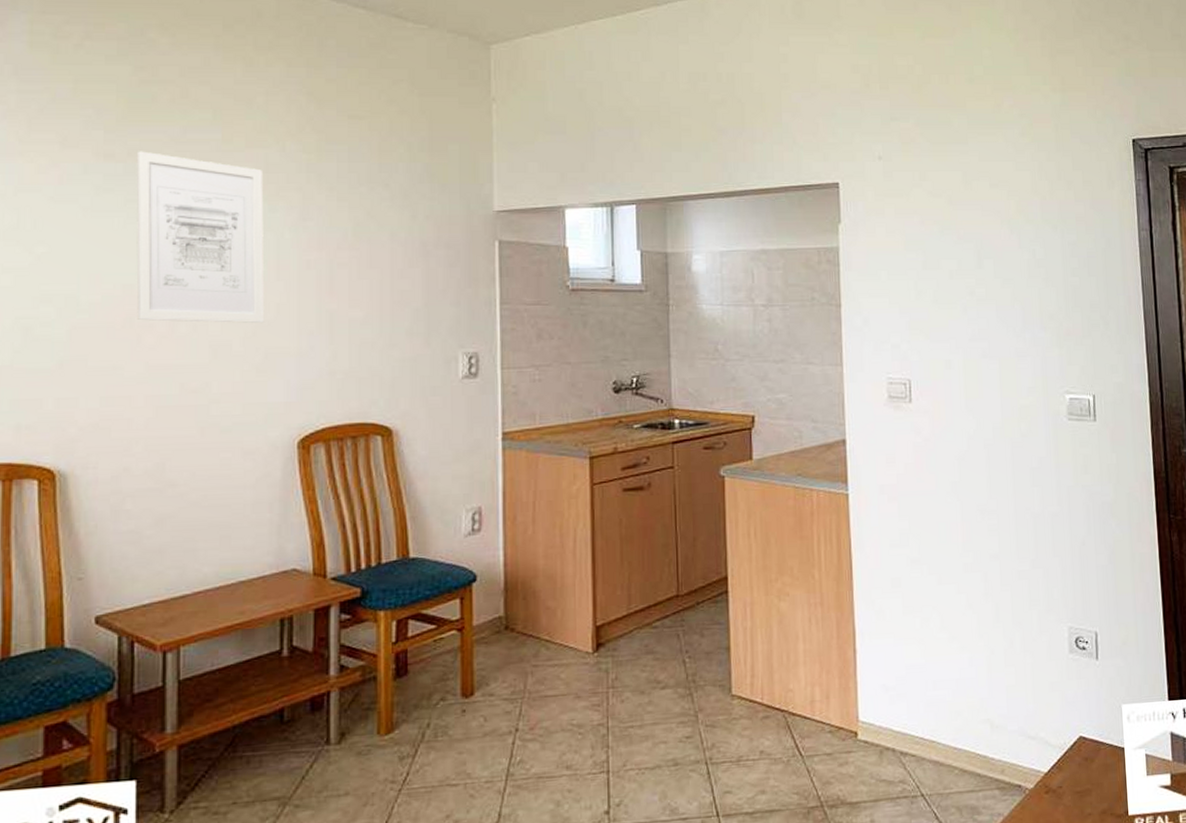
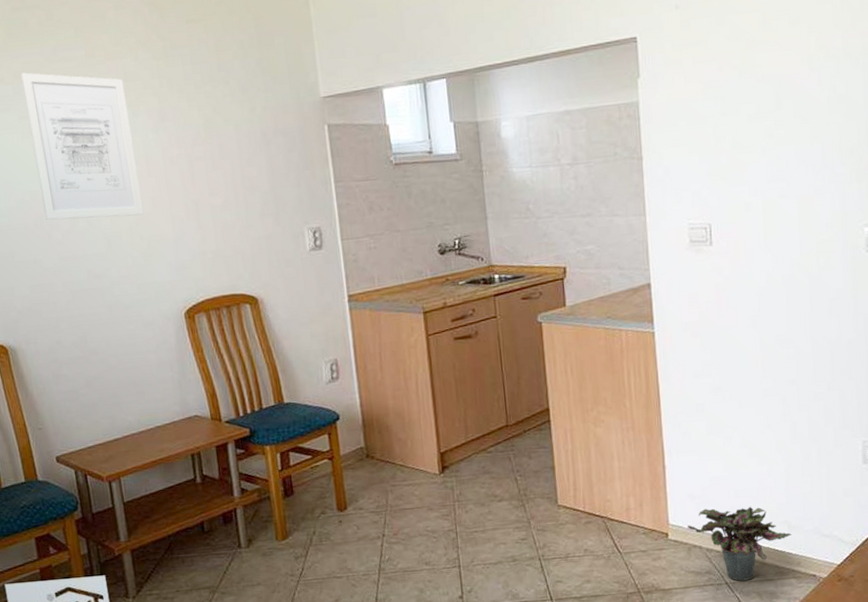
potted plant: none [879,700,995,792] -> present [687,506,792,581]

